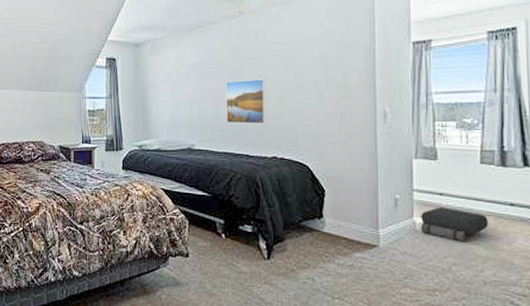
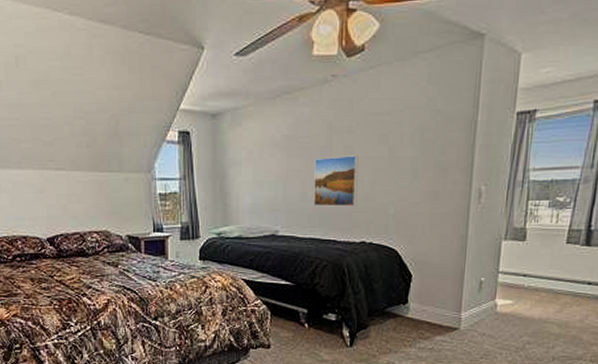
shoulder bag: present [421,207,488,242] -> none [502,289,565,322]

